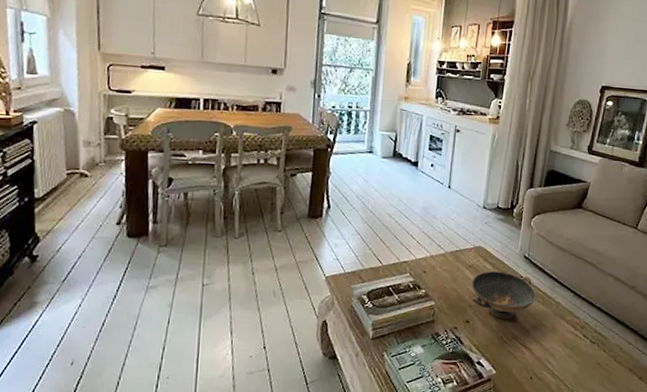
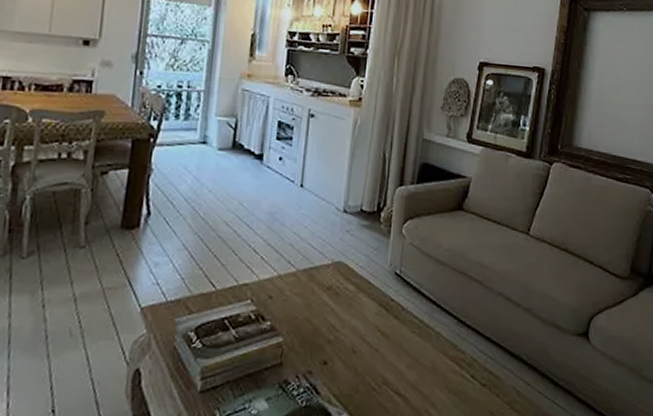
decorative bowl: present [471,271,537,320] -> none [329,294,412,359]

